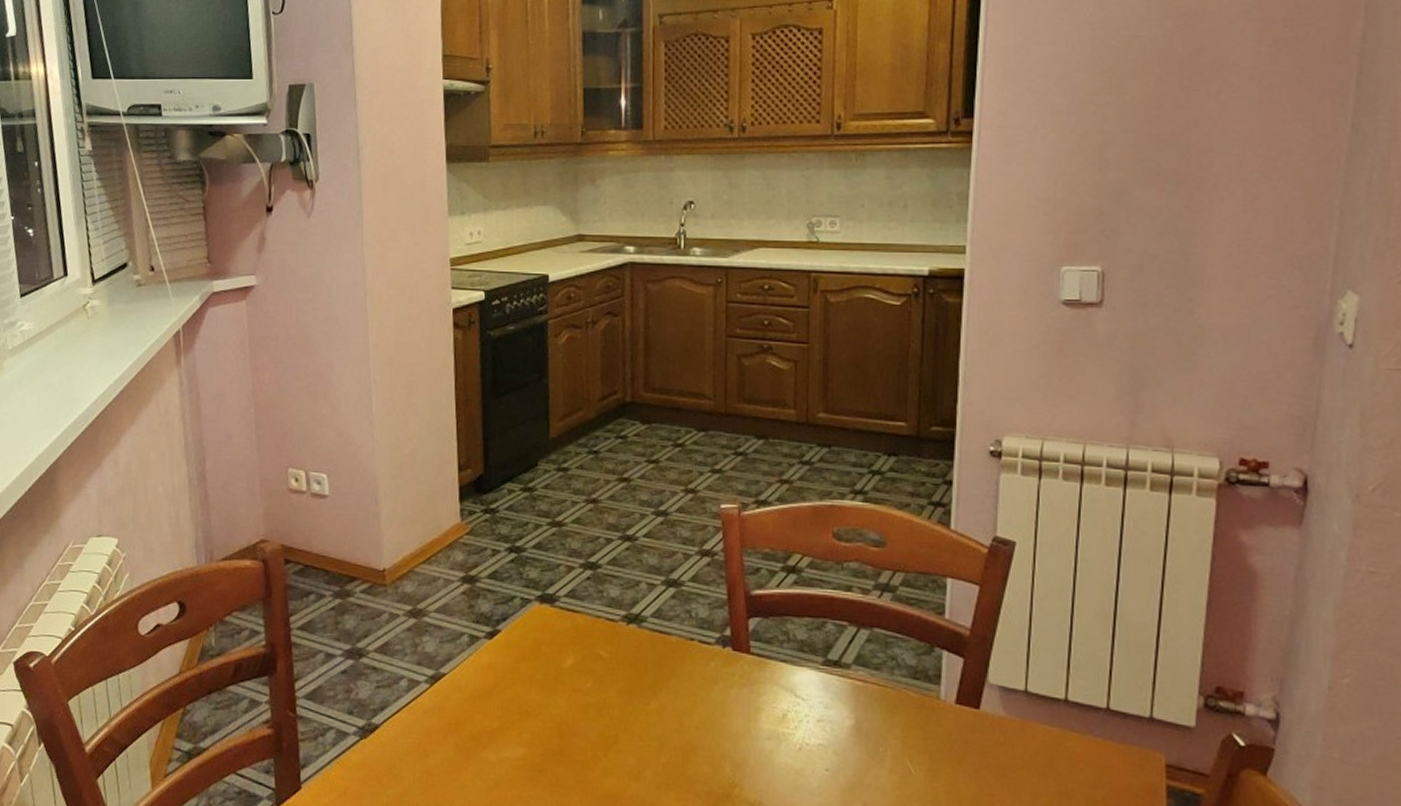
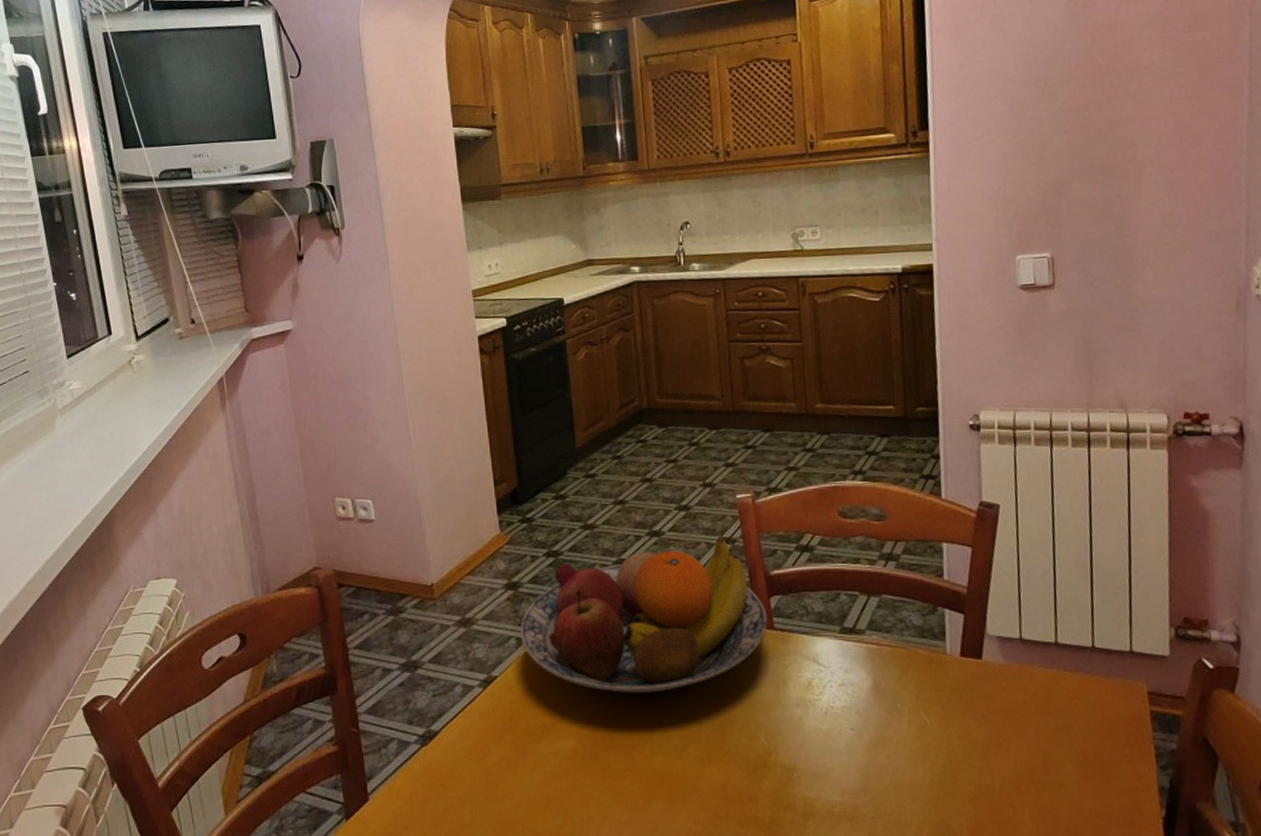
fruit bowl: none [474,547,744,709] -> present [520,536,768,693]

